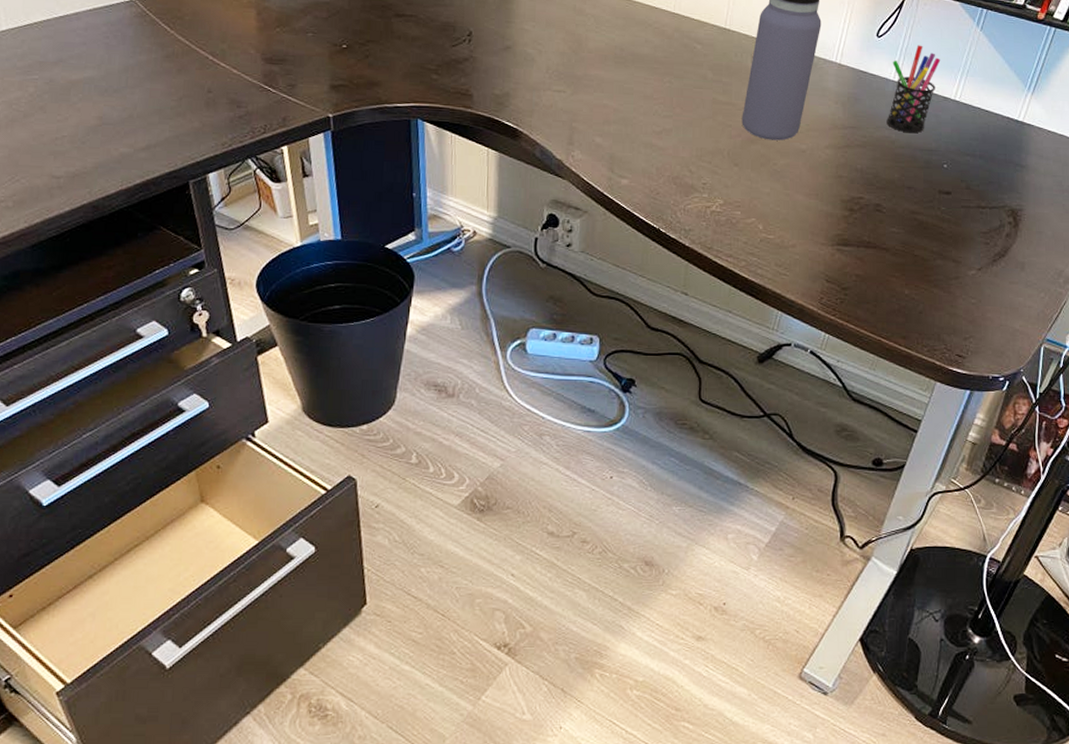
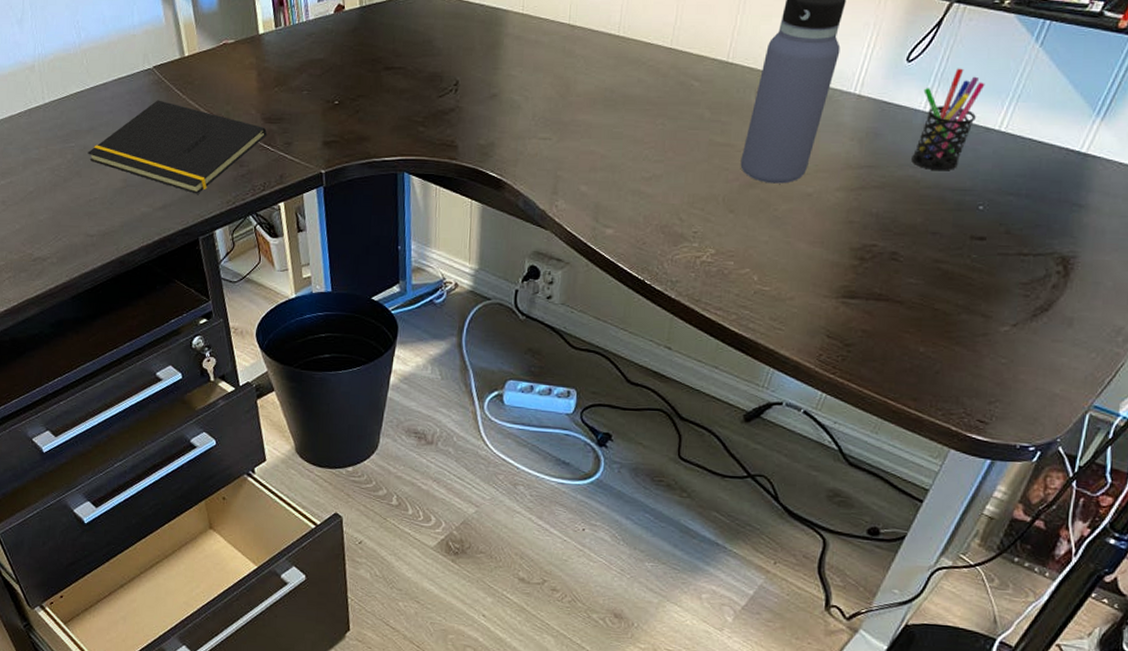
notepad: none [54,34,268,135] -> present [87,100,268,194]

